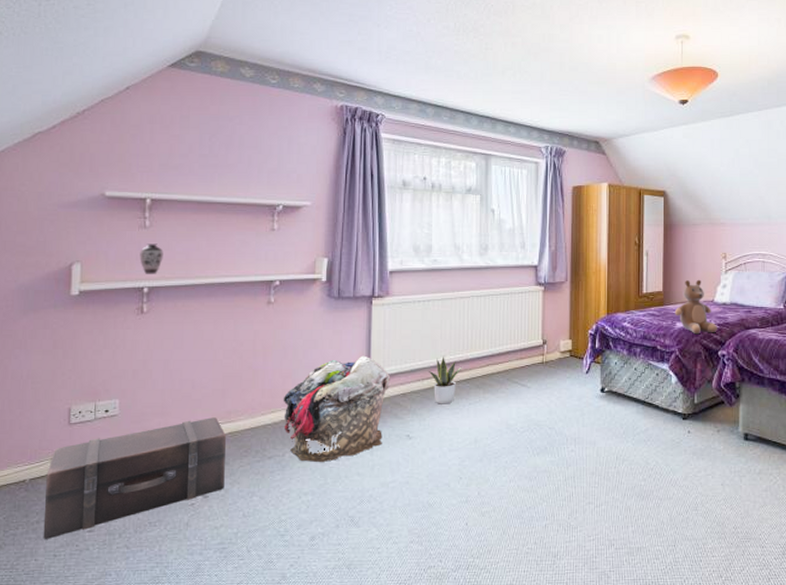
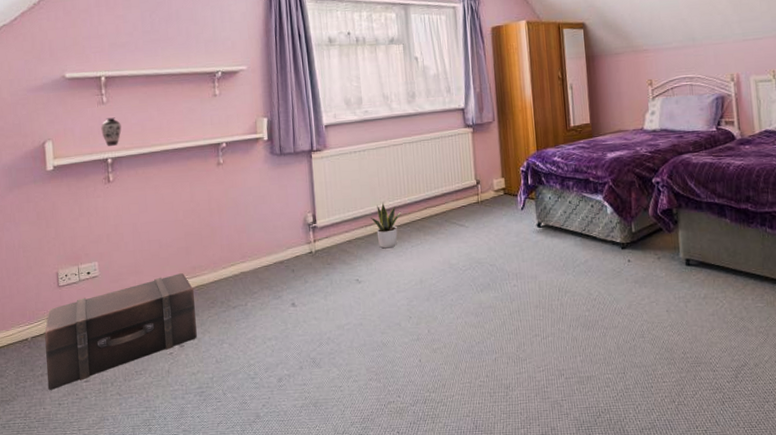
laundry basket: present [283,355,391,463] -> none [240,207,336,310]
teddy bear: present [674,279,717,335] -> none [604,108,649,164]

